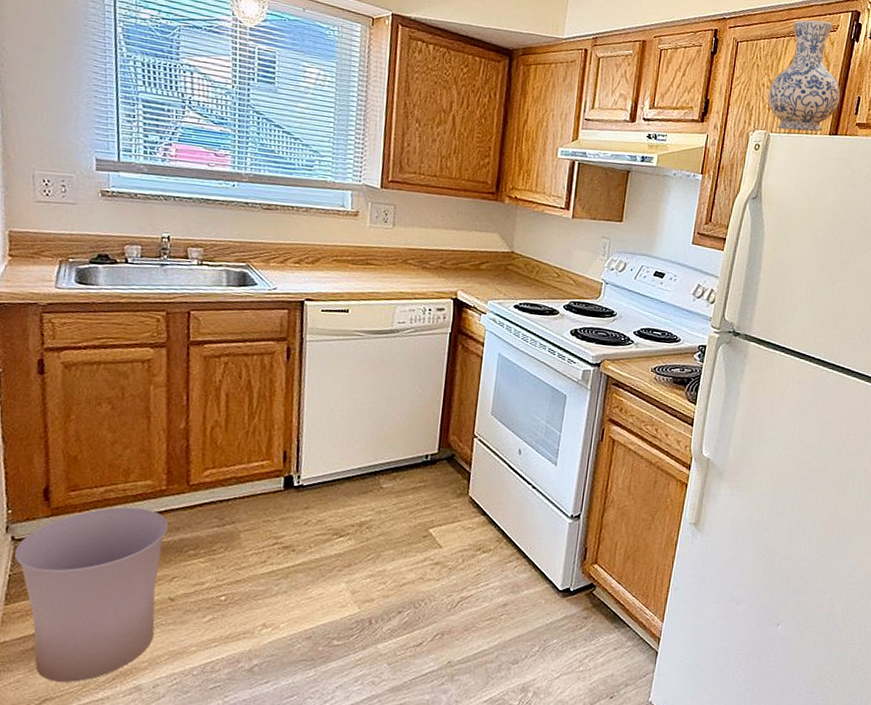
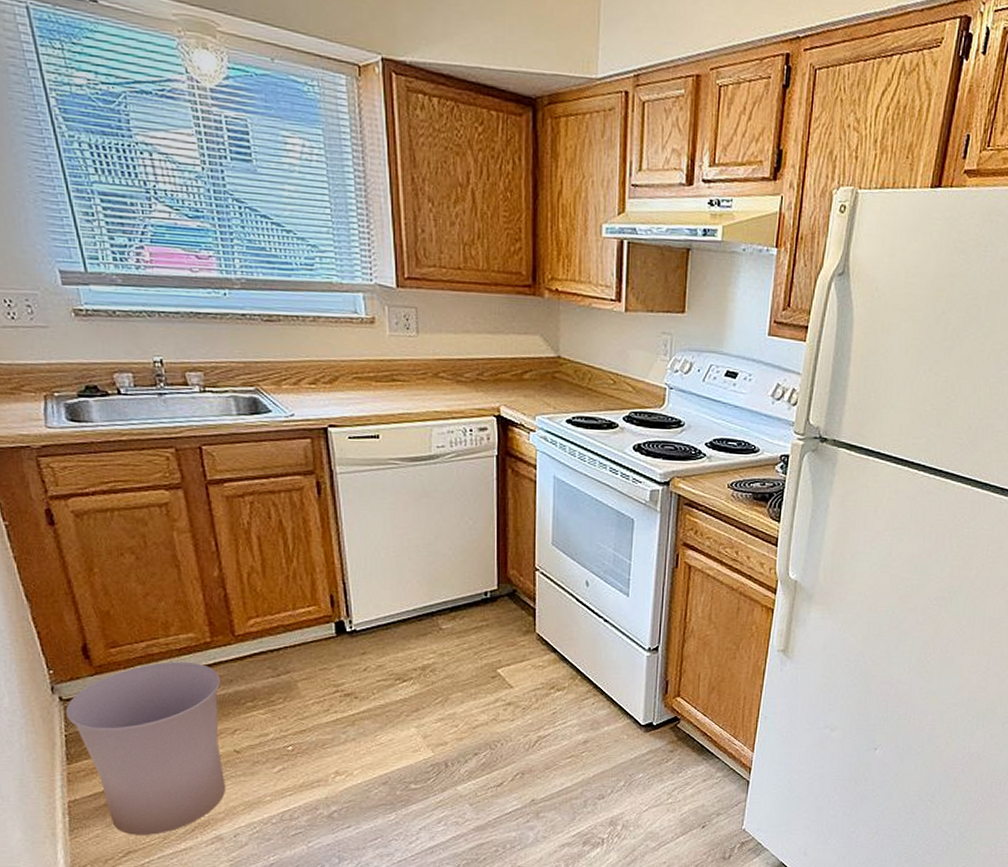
vase: present [767,20,840,132] -> none [854,32,945,185]

